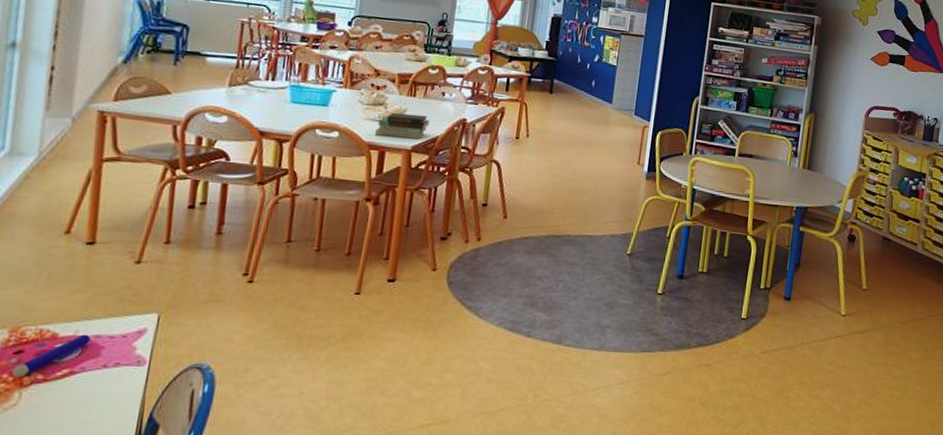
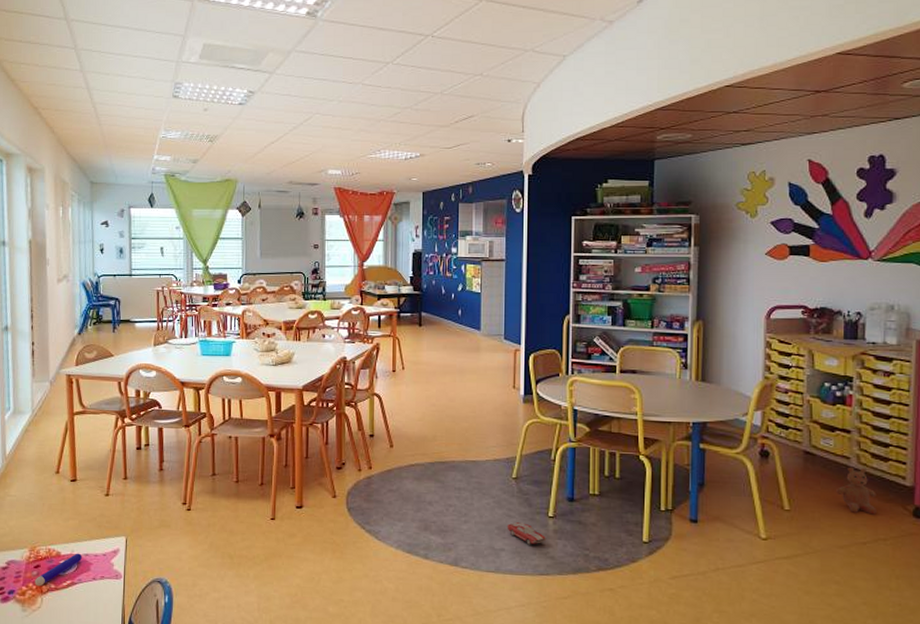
books: present [375,112,430,140] -> none [271,356,315,379]
toy car: none [615,299,654,322] -> present [507,522,547,545]
stuffed animal: none [904,252,933,294] -> present [836,467,876,515]

